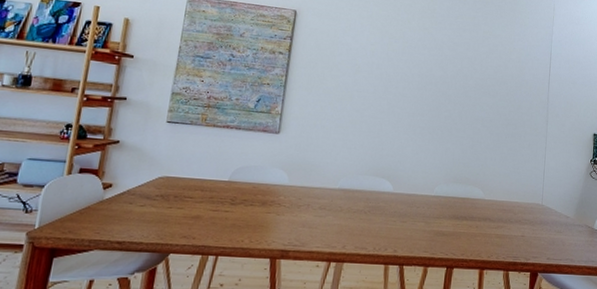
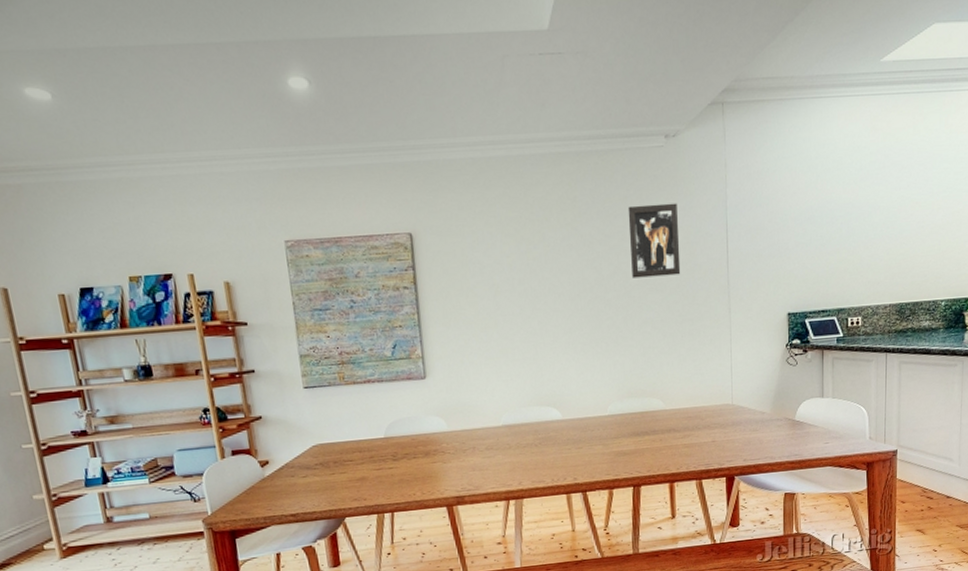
wall art: none [471,24,514,86] -> present [627,203,681,278]

